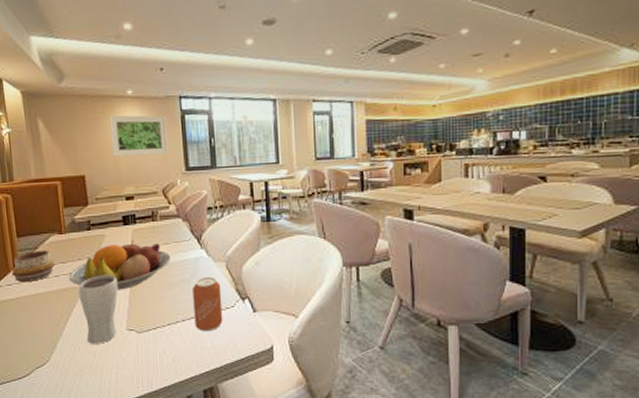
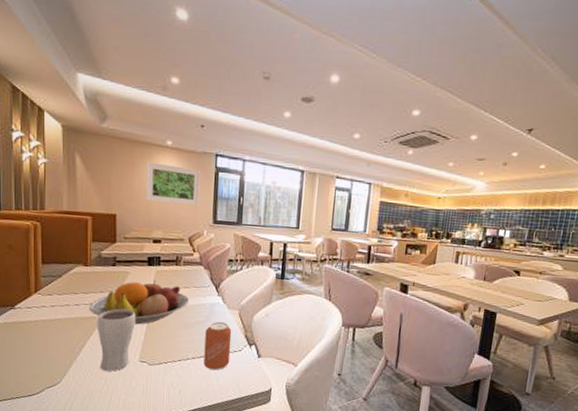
decorative bowl: present [11,250,54,283] -> none [32,278,76,307]

